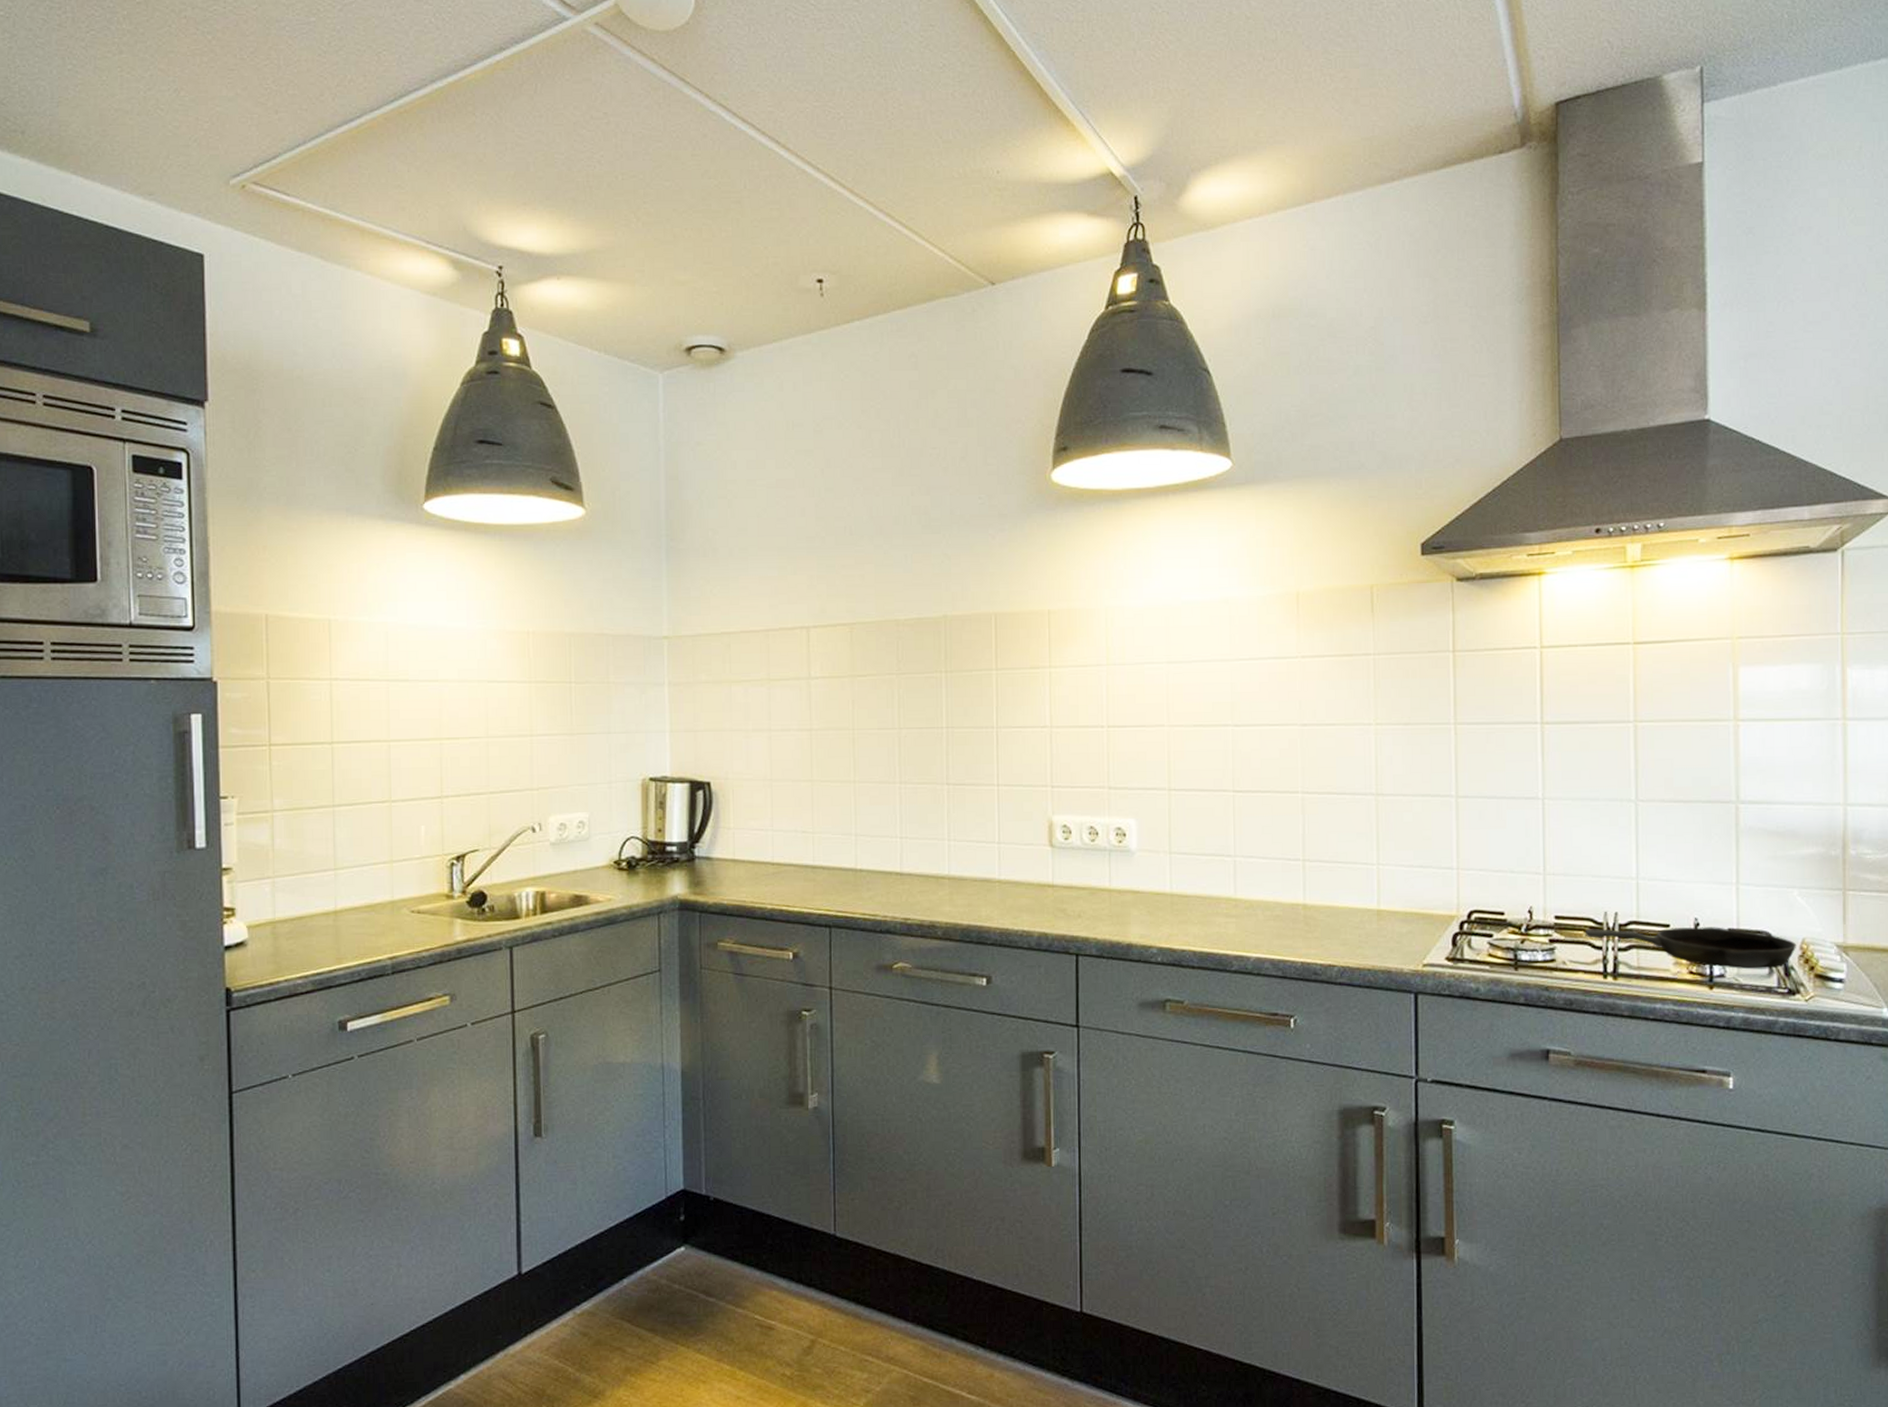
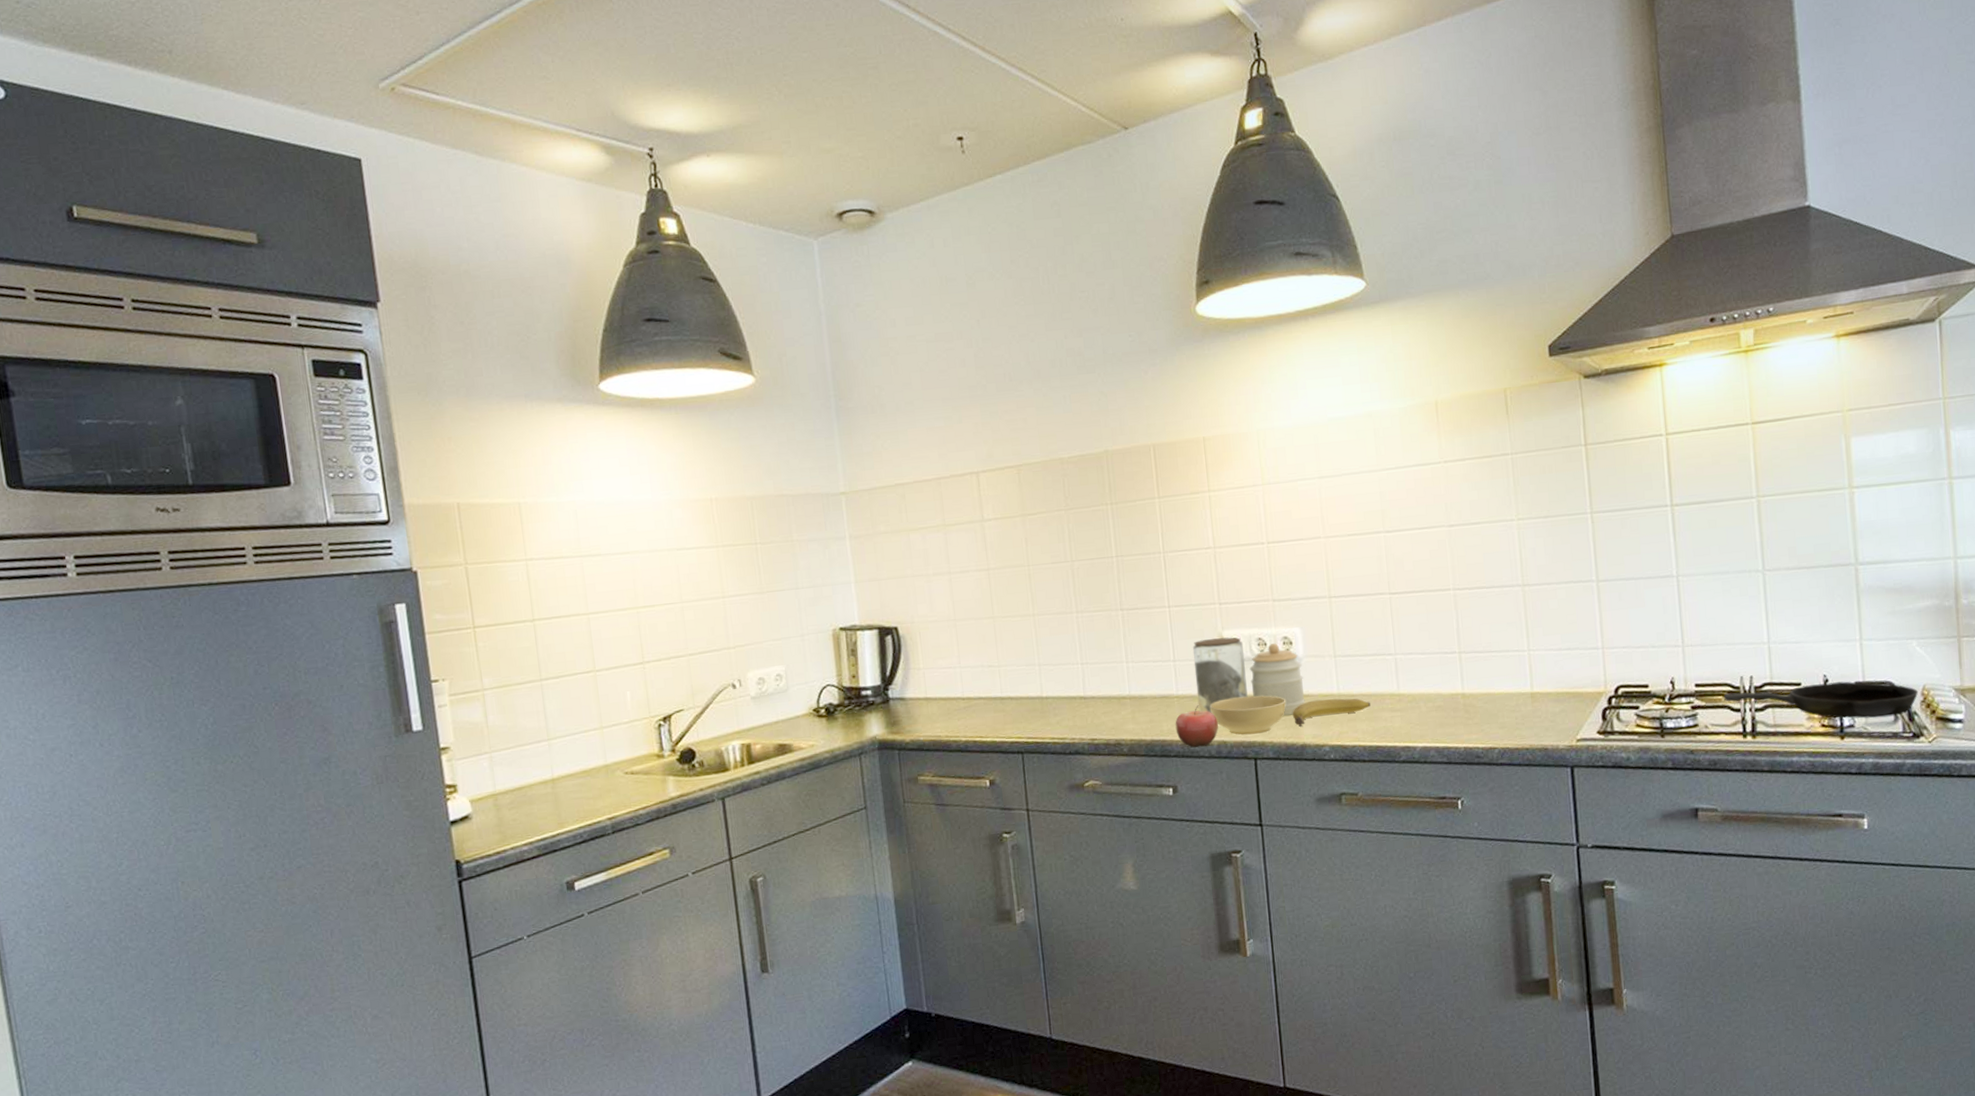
fruit: none [994,892,1040,937] -> present [1175,705,1219,748]
jar: none [1019,822,1075,902] -> present [1192,637,1248,713]
bowl: none [1032,887,1115,928] -> present [1209,695,1286,735]
jar: none [1078,834,1135,912] -> present [1249,643,1306,716]
fruit: none [1120,897,1204,924] -> present [1292,698,1371,727]

